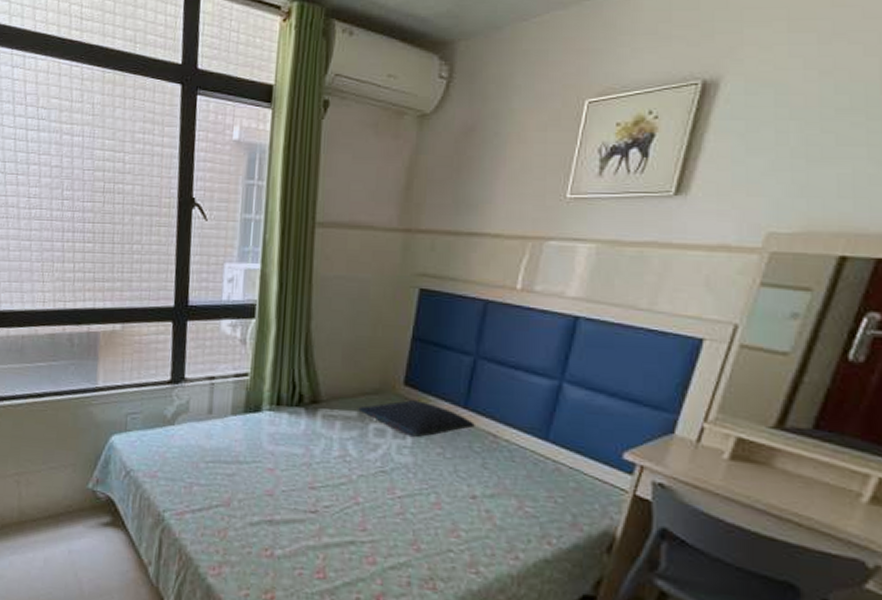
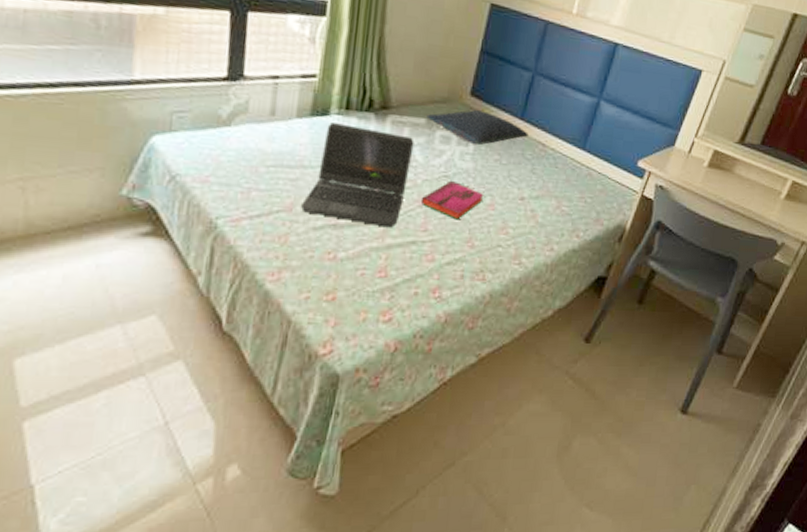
laptop computer: none [238,419,347,526] -> present [301,122,414,228]
hardback book: none [357,475,428,520] -> present [420,180,484,220]

